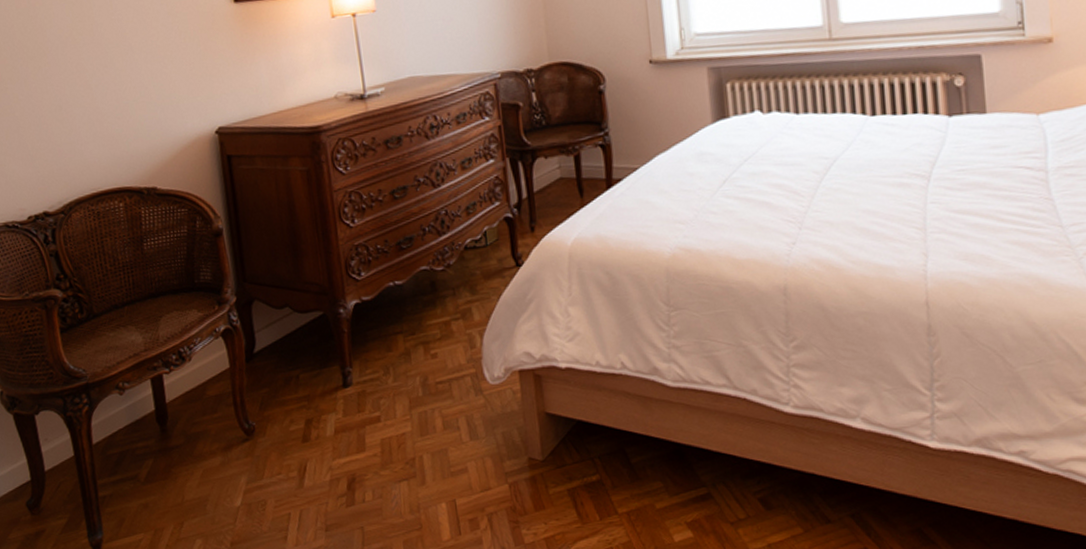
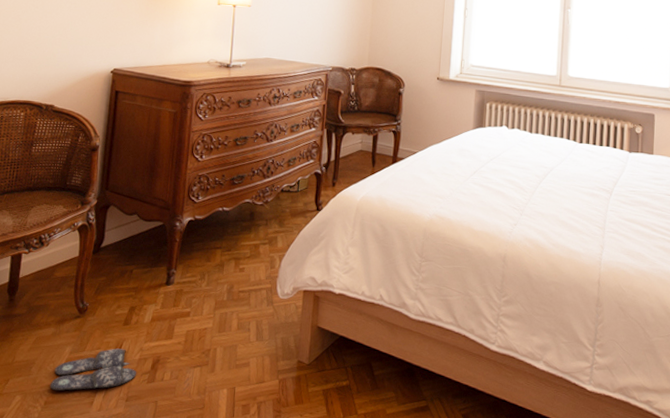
slippers: none [231,470,332,528] -> present [49,348,137,391]

